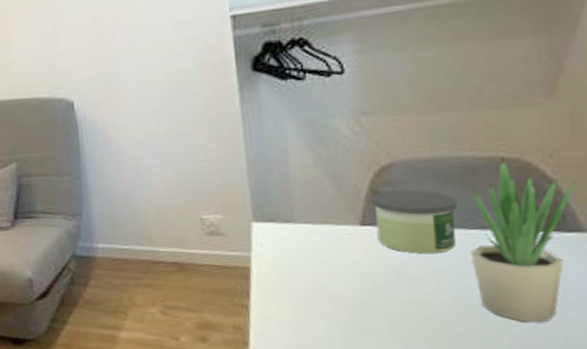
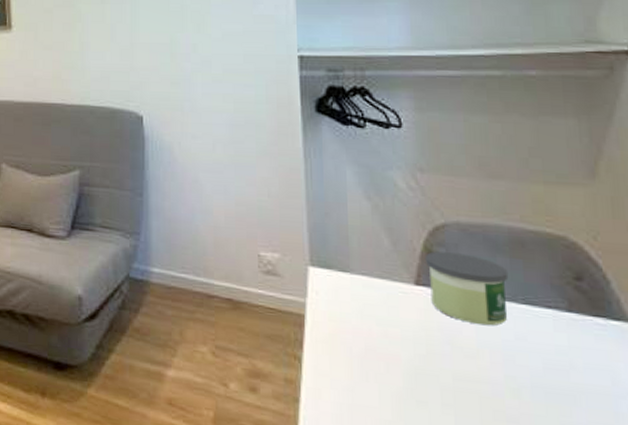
potted plant: present [469,157,576,322] -> none [519,232,620,416]

